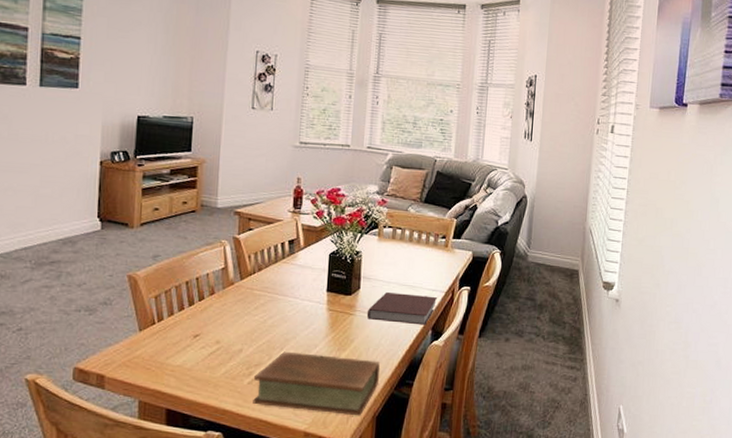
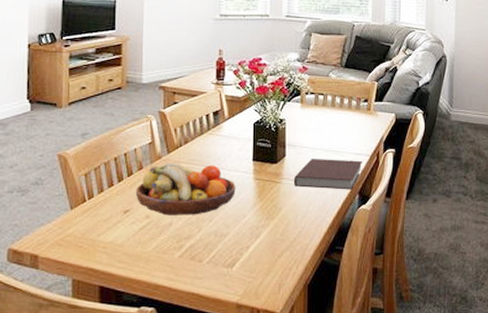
fruit bowl: none [207,288,309,343] -> present [136,162,236,216]
book: present [253,351,380,416] -> none [184,223,309,285]

